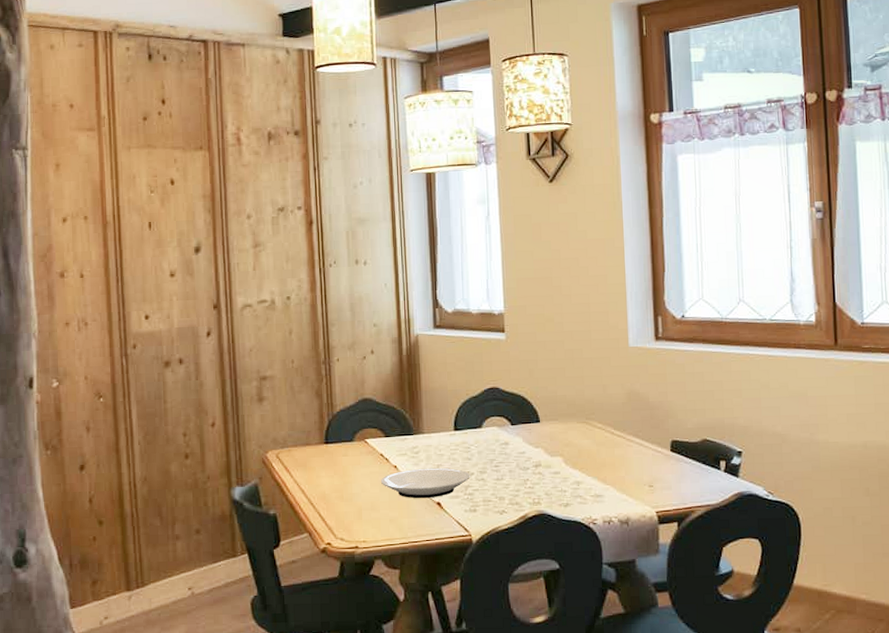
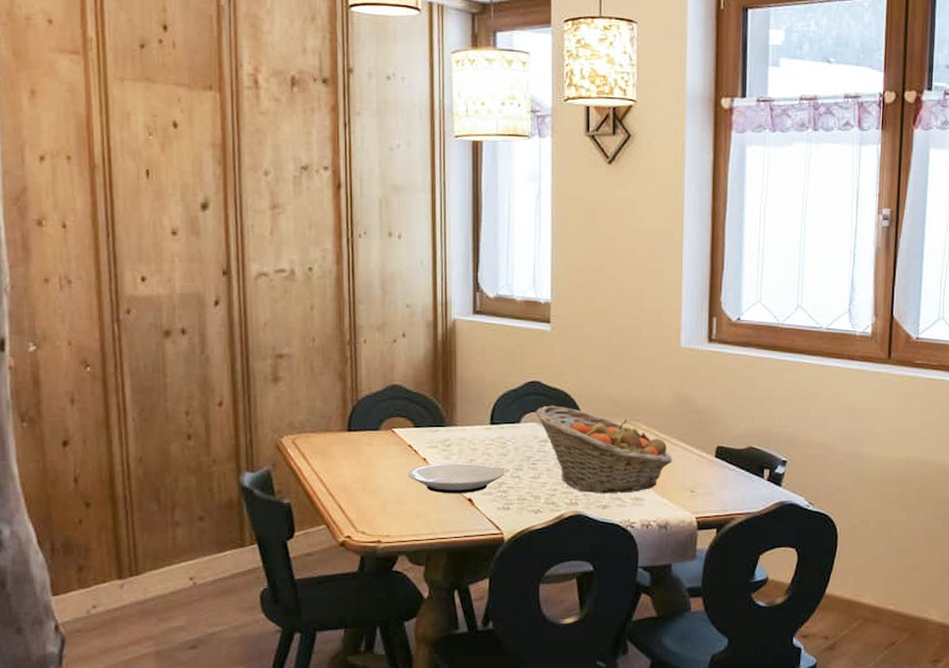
fruit basket: none [495,409,629,493] -> present [535,405,672,494]

